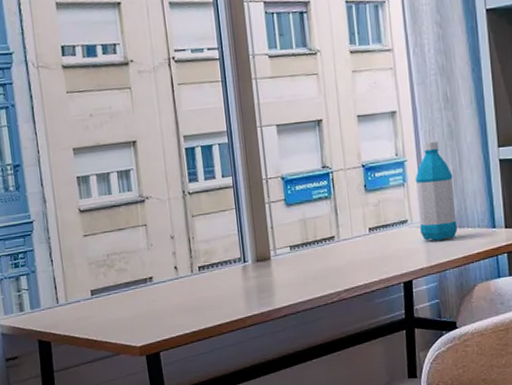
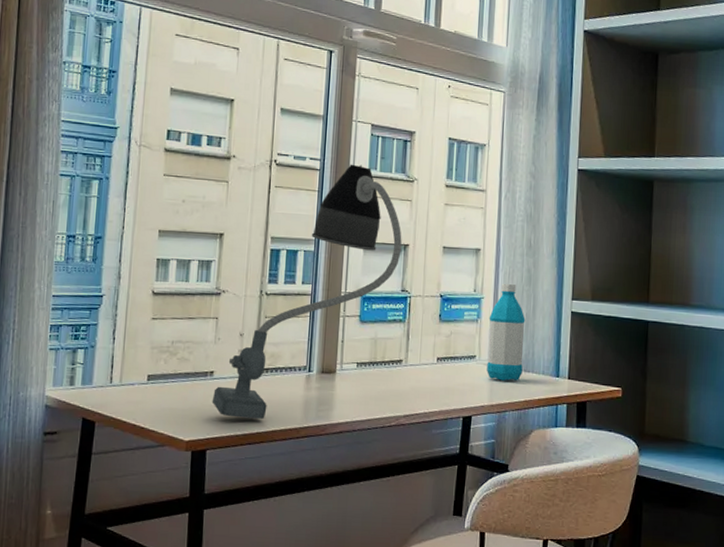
desk lamp: none [156,46,316,318] -> present [212,164,402,419]

